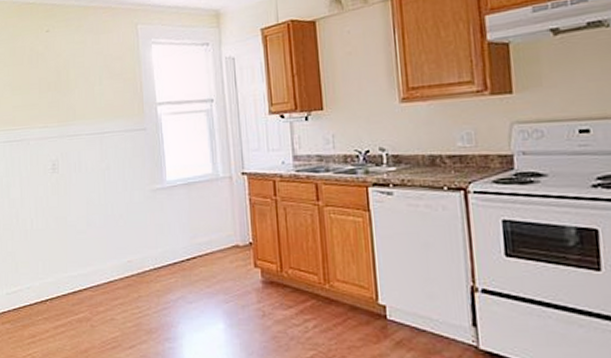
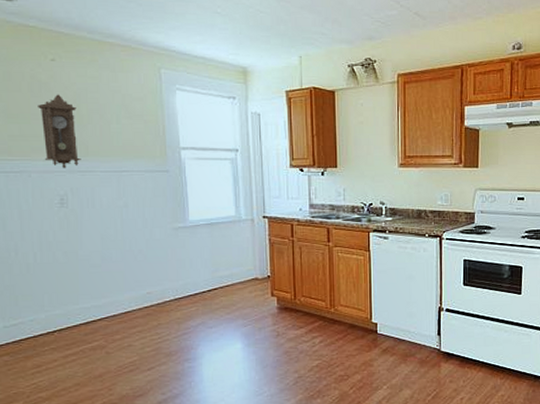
pendulum clock: none [36,63,70,135] -> present [38,94,81,169]

